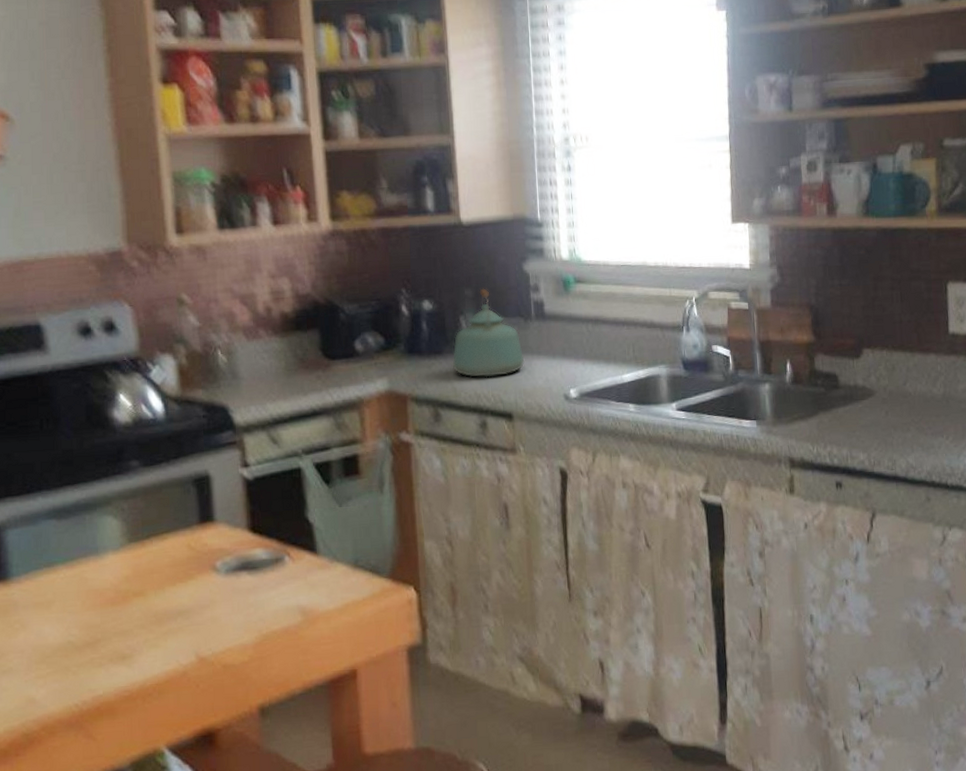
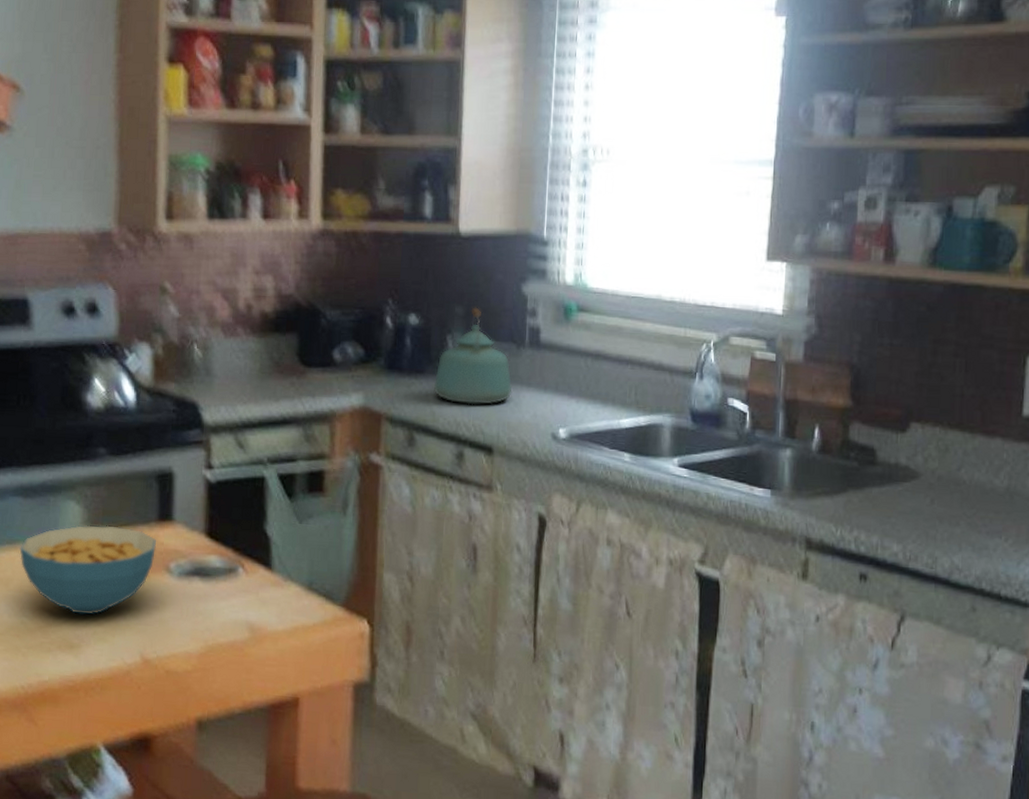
cereal bowl: none [58,534,201,625] -> present [19,525,157,615]

